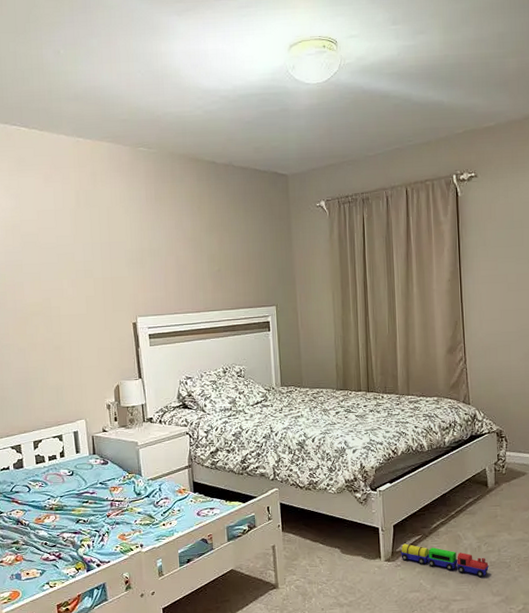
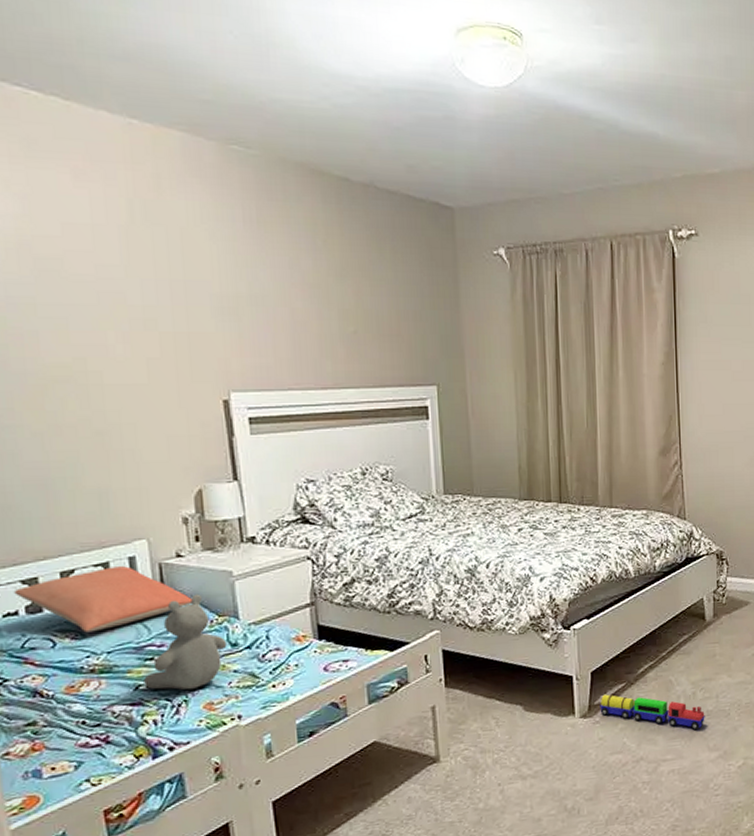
pillow: none [7,438,113,482] -> present [13,566,193,633]
teddy bear: none [82,457,134,525] -> present [144,594,227,690]

